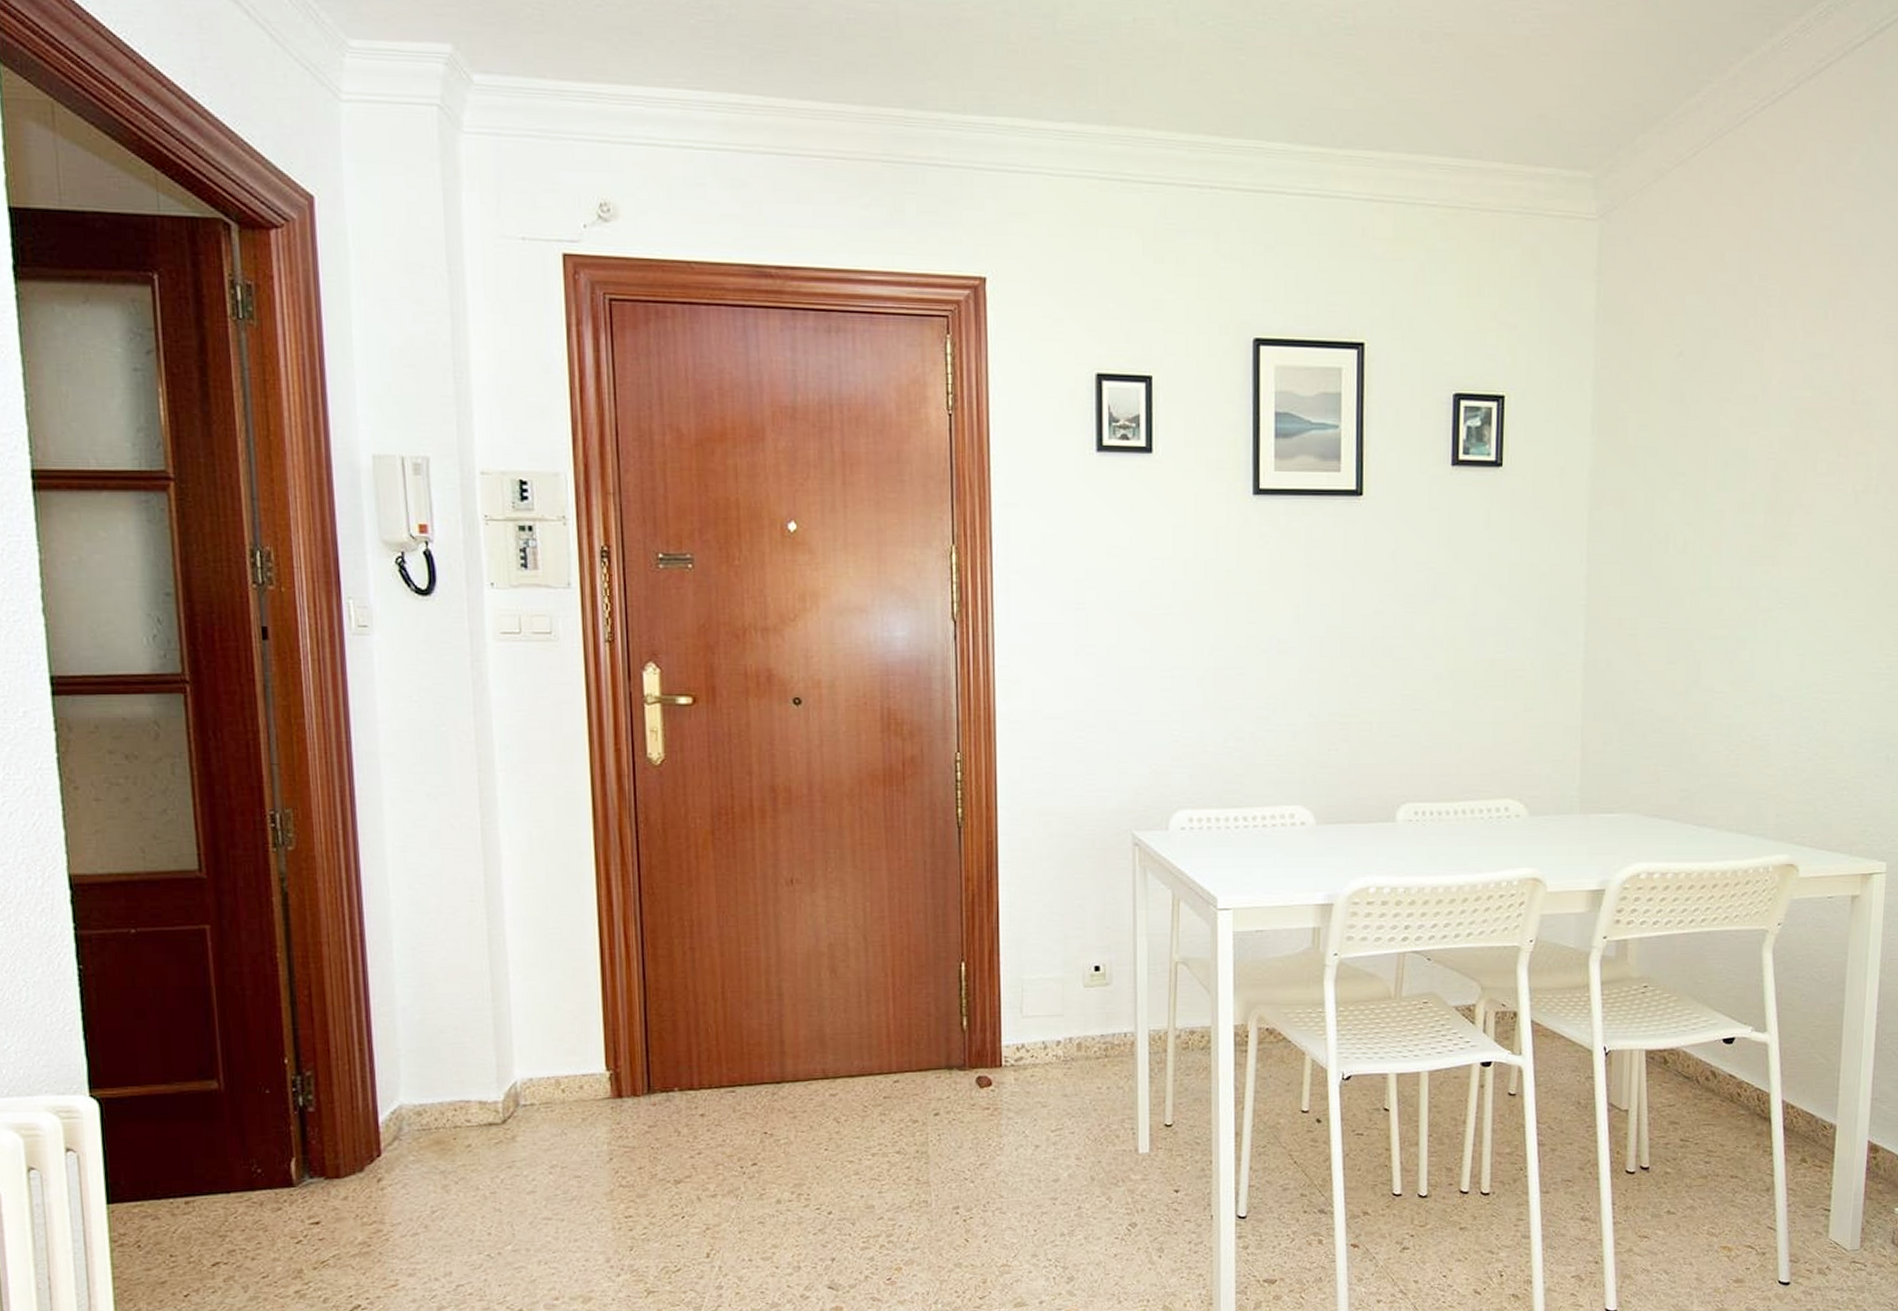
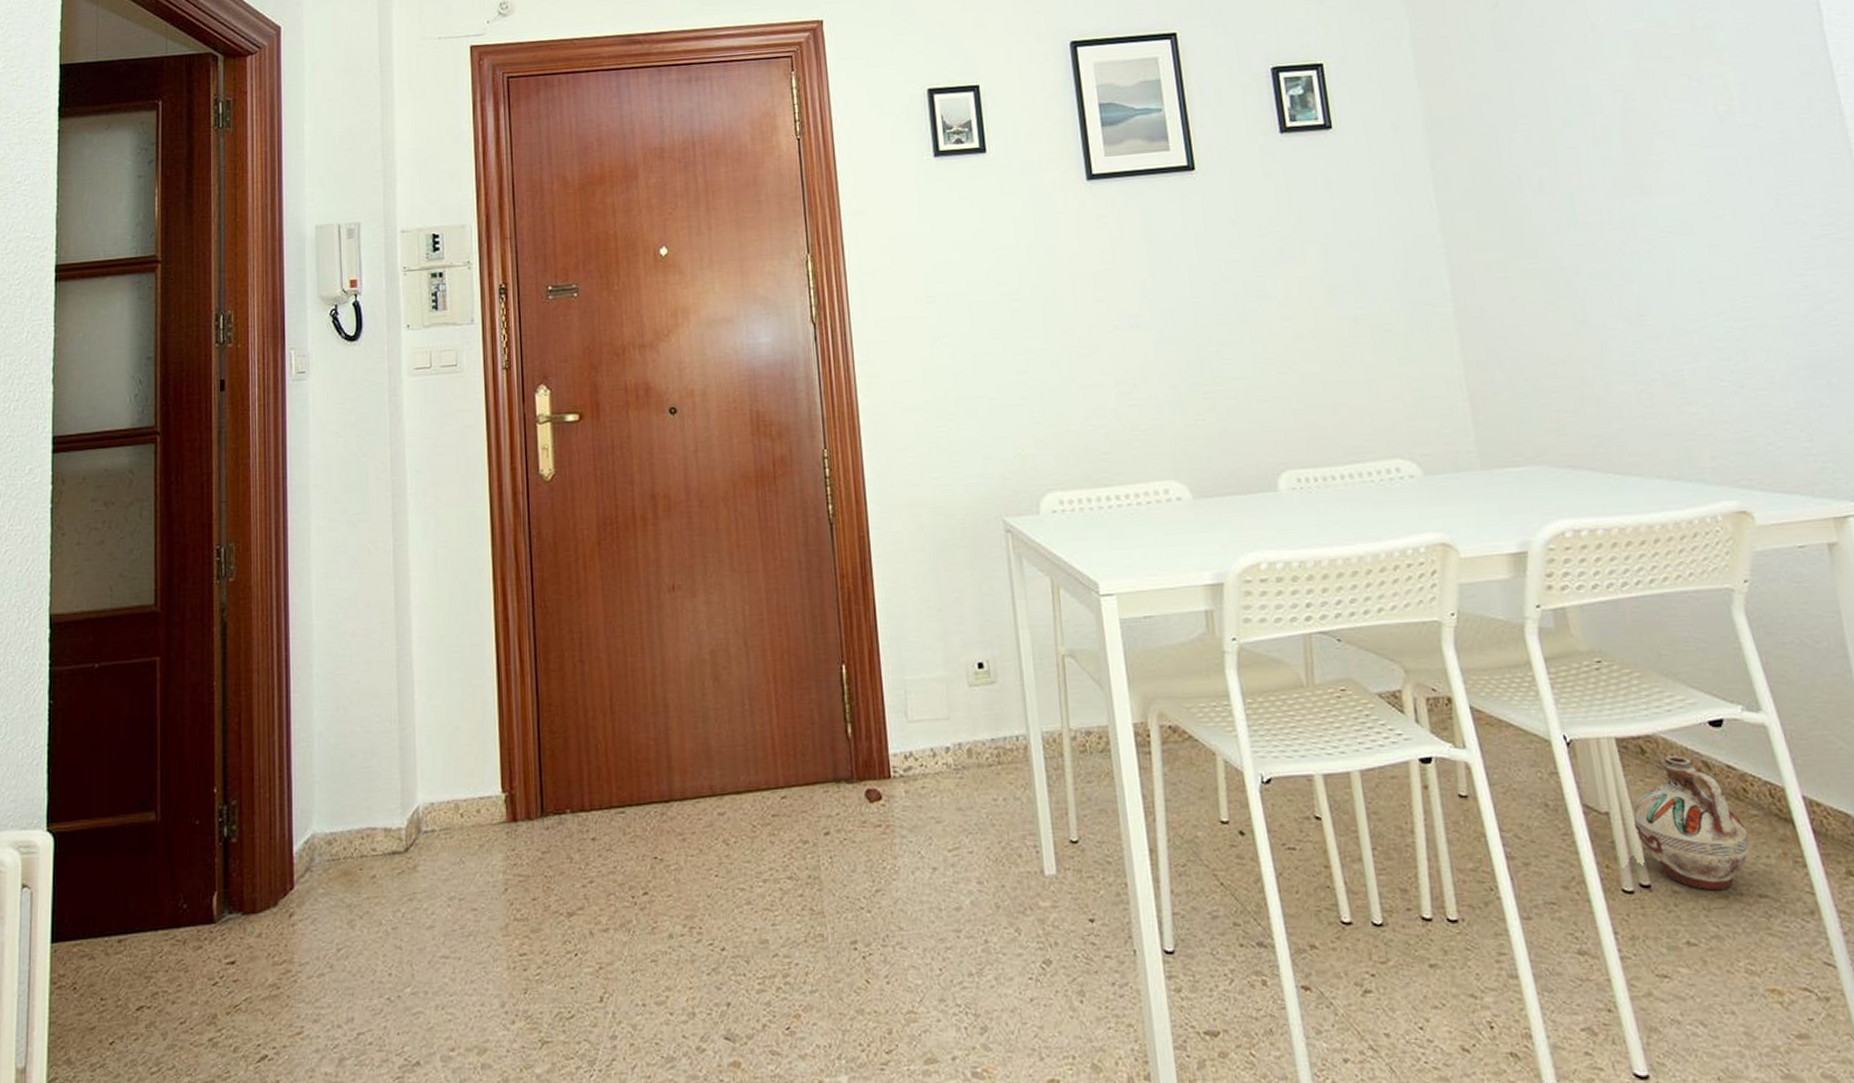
ceramic jug: none [1646,1066,1733,1172] -> present [1632,755,1750,891]

